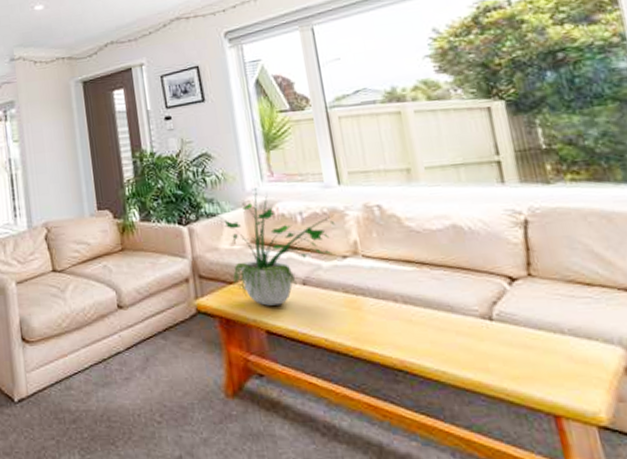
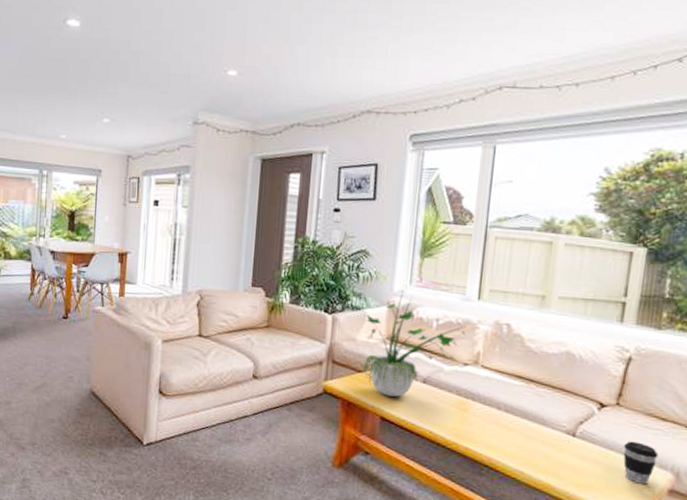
coffee cup: none [552,315,599,366] -> present [623,441,659,484]

